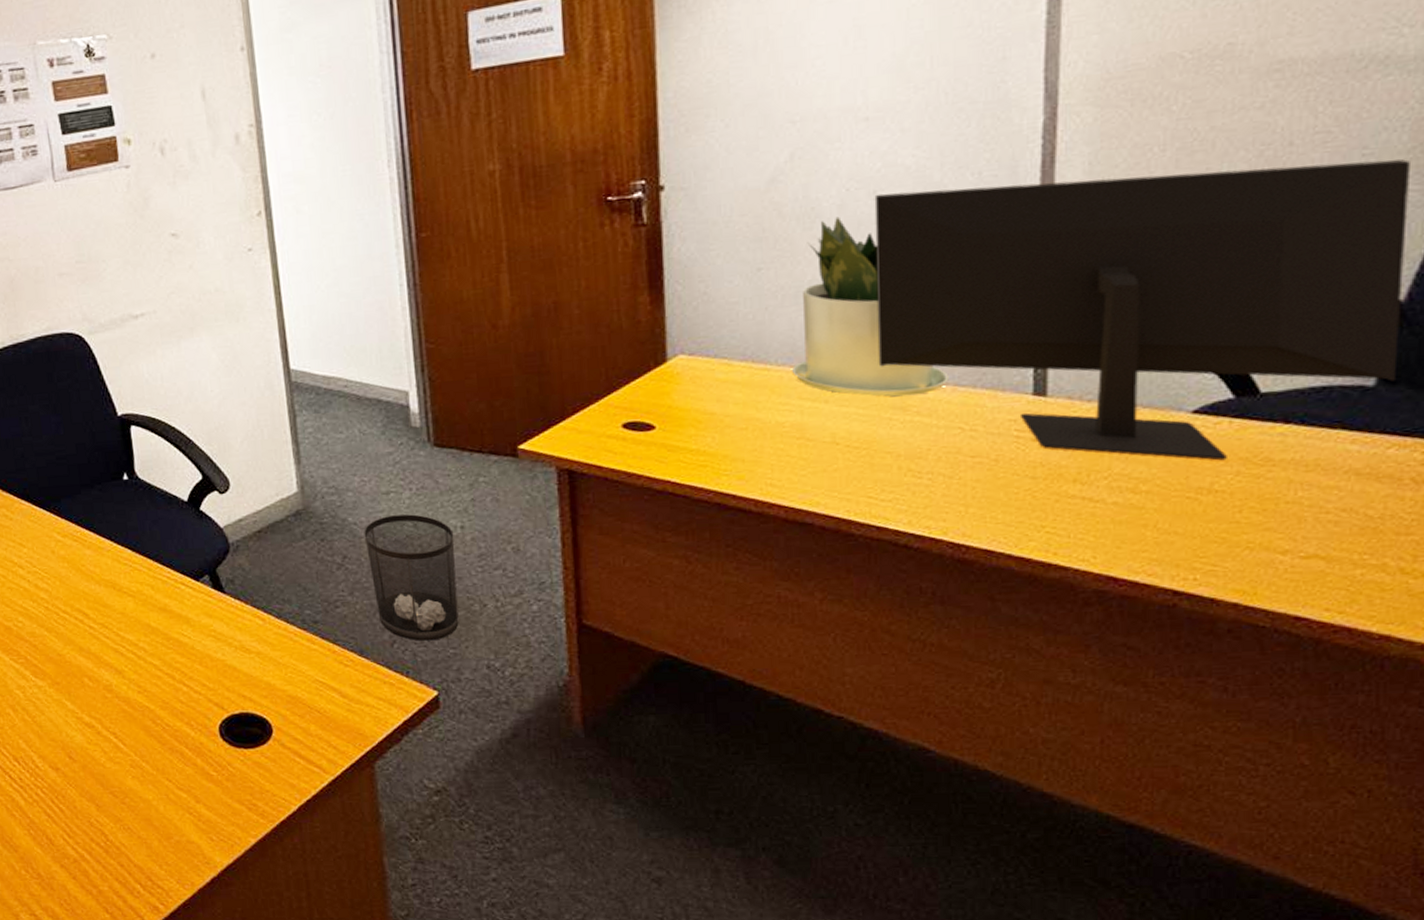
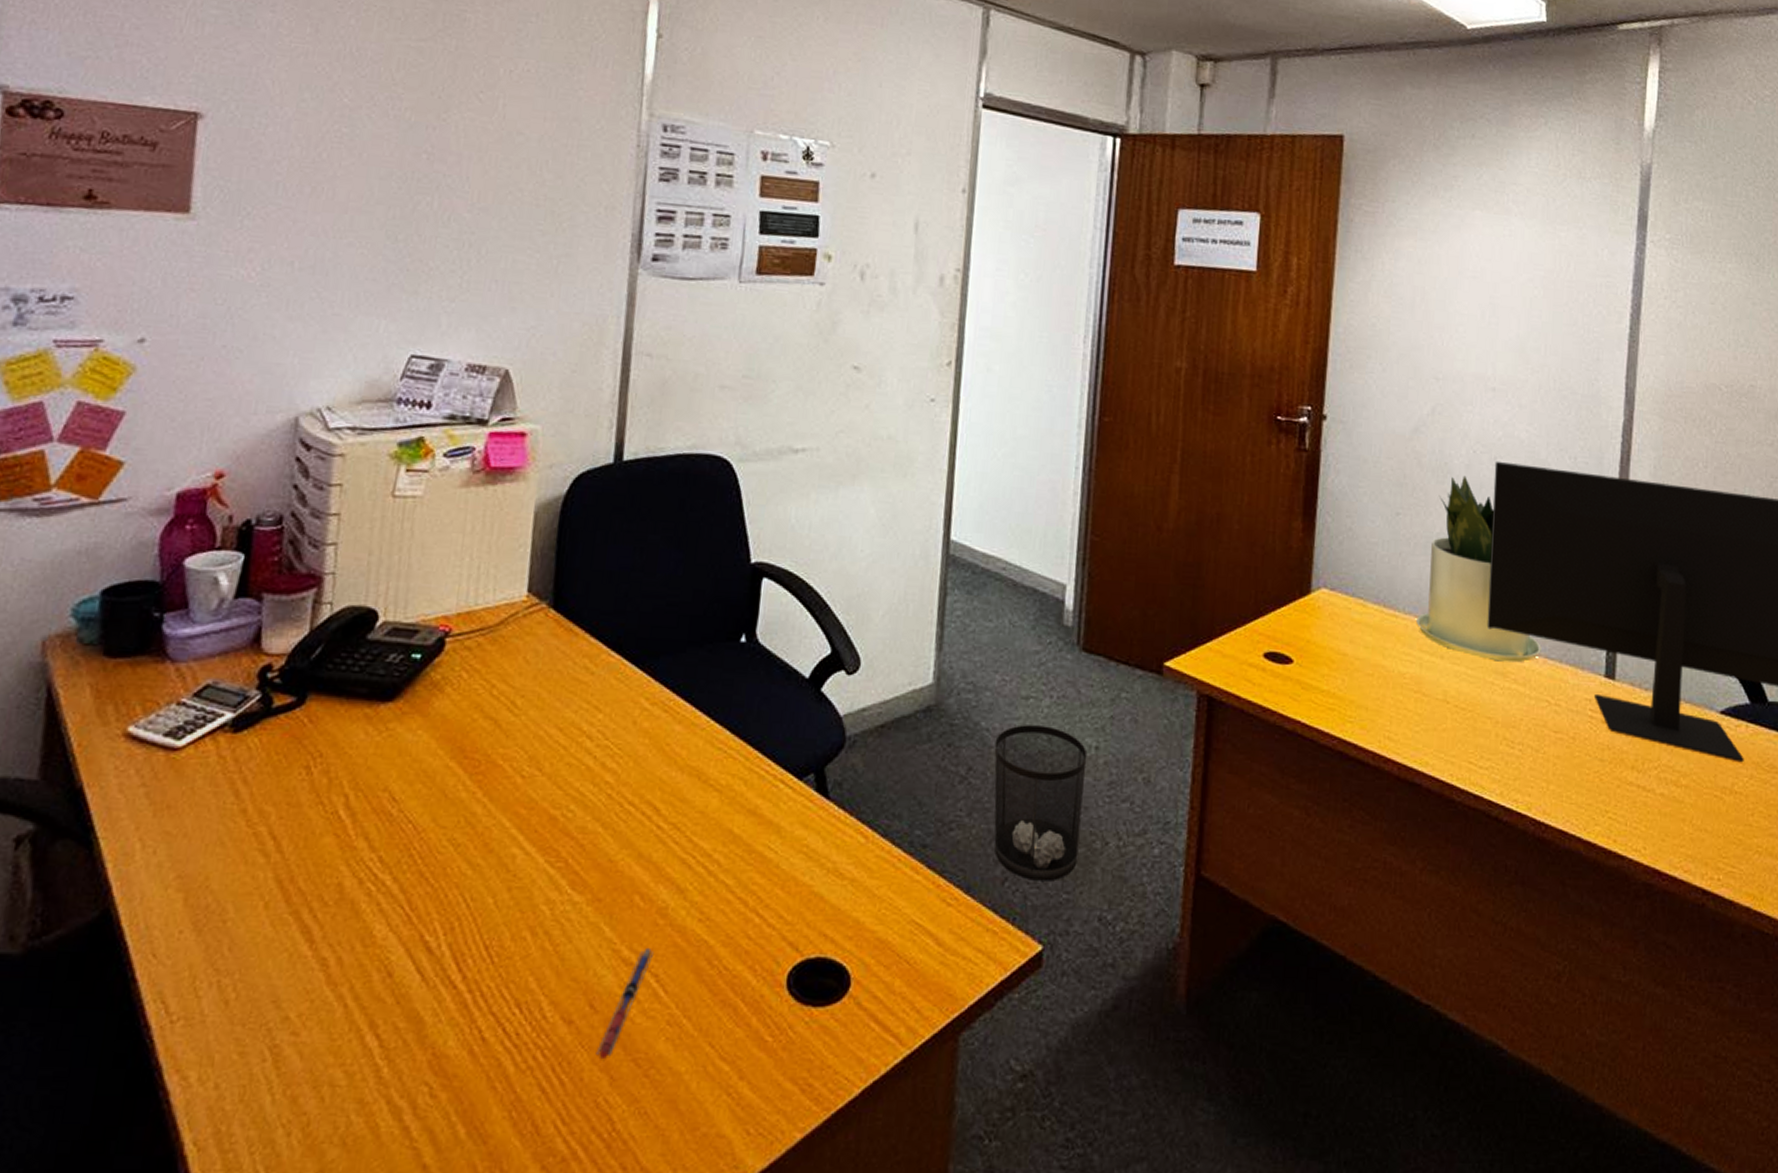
pen: none [81,714,108,793] -> present [595,947,653,1058]

